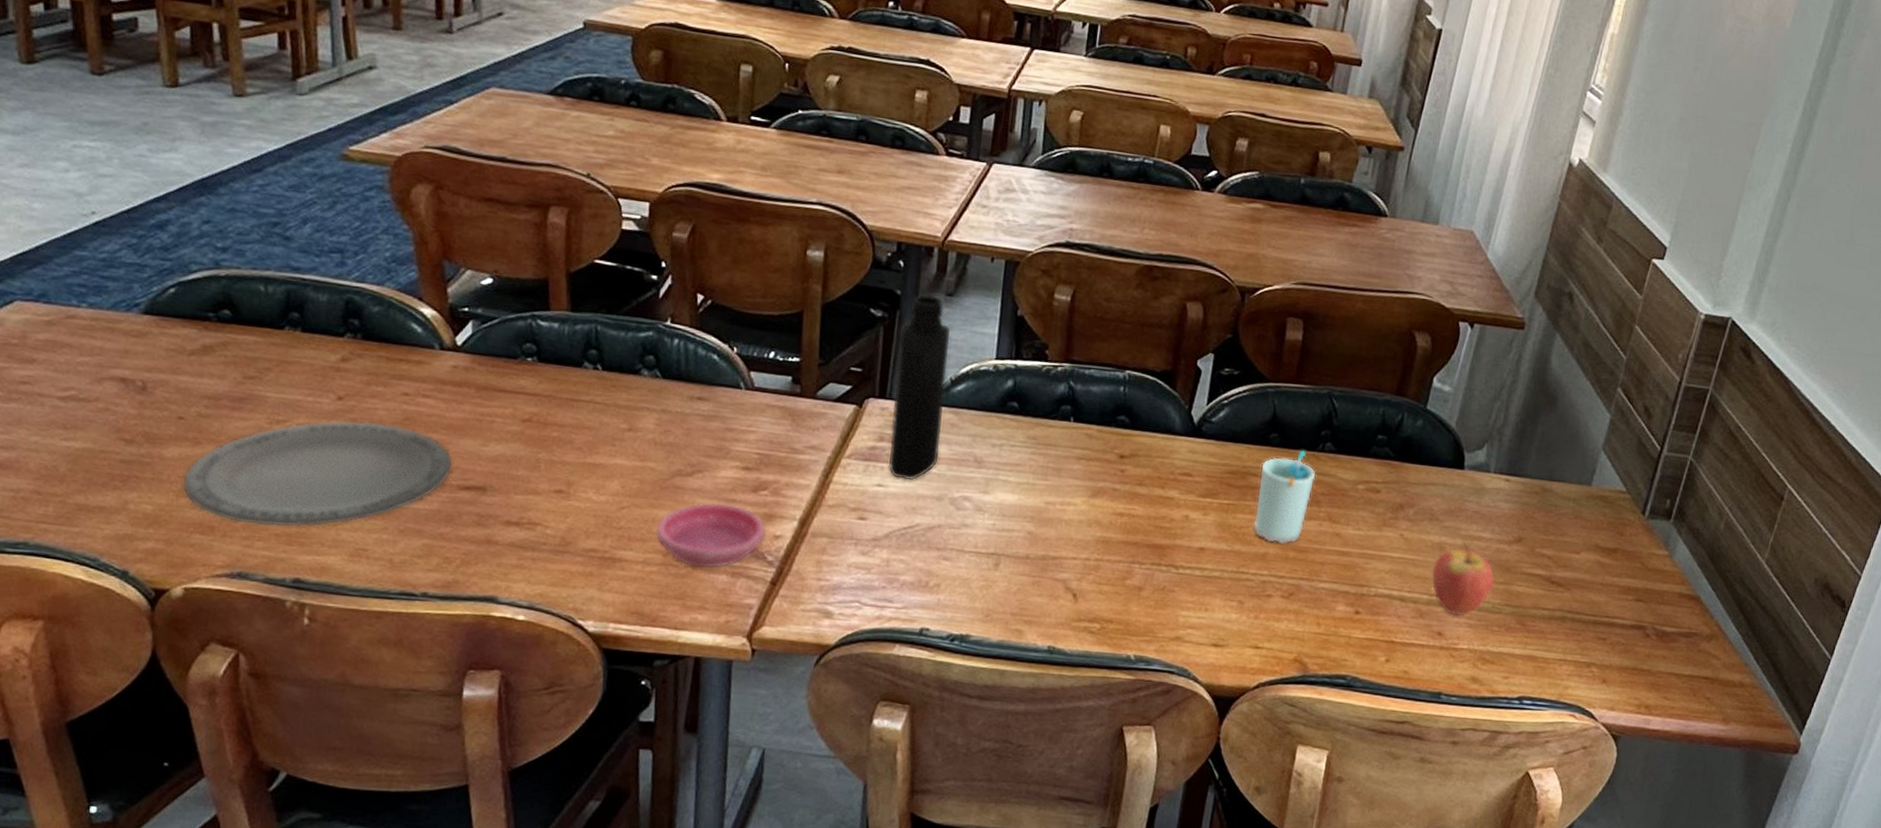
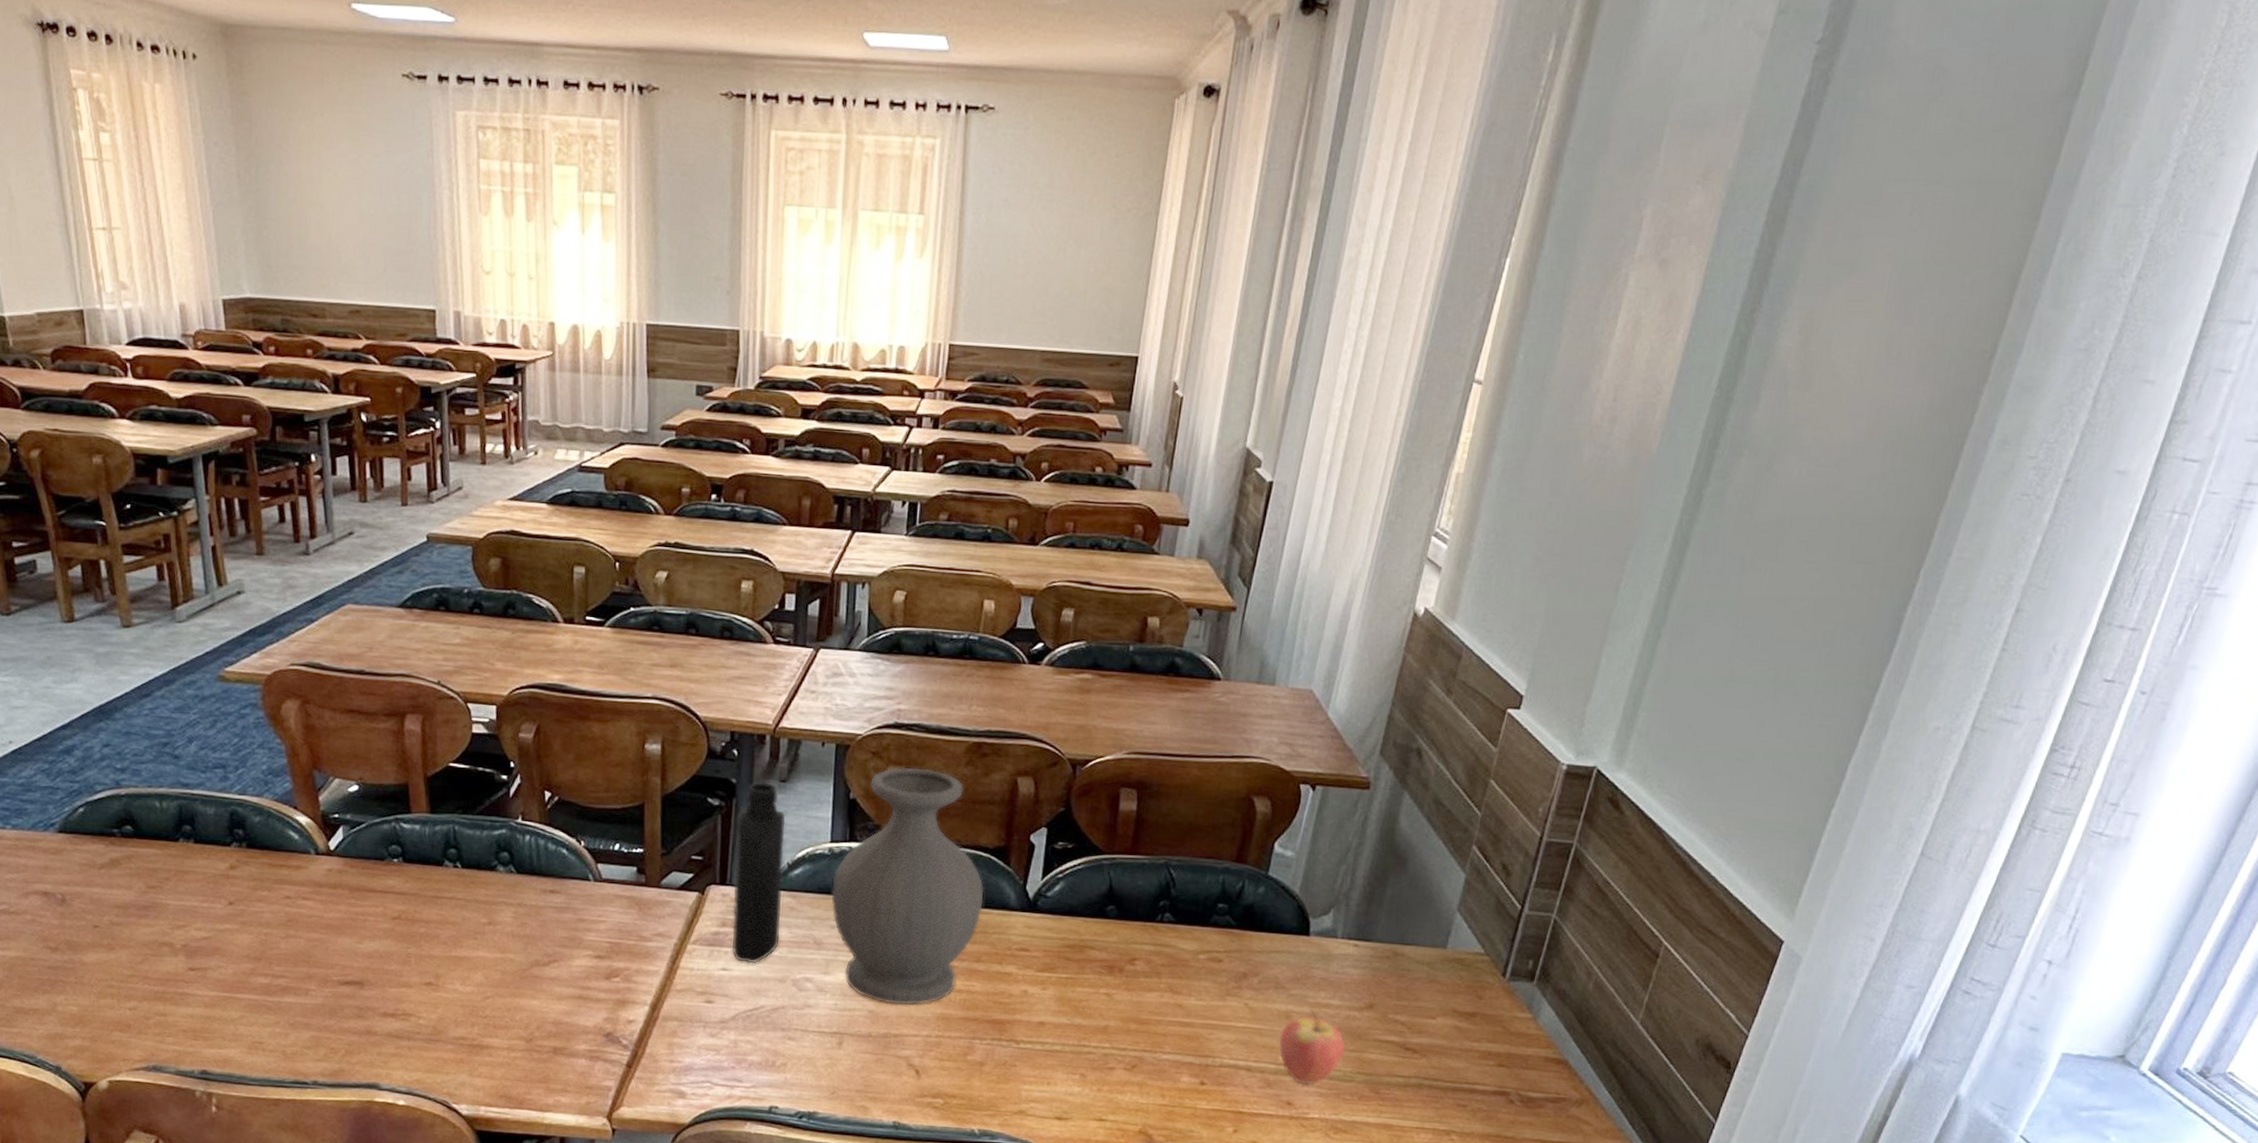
plate: present [183,421,452,527] -> none [102,924,332,1023]
saucer: present [655,503,766,568] -> none [518,990,619,1053]
vase: none [994,286,1150,527] -> present [831,767,984,1005]
cup: present [1253,450,1316,545] -> none [1093,922,1155,1017]

